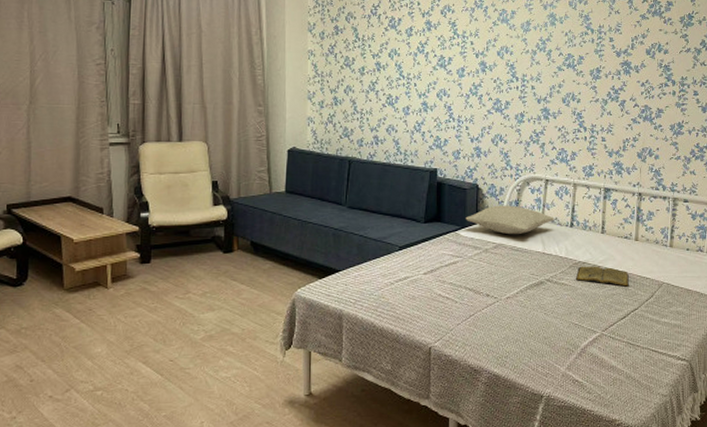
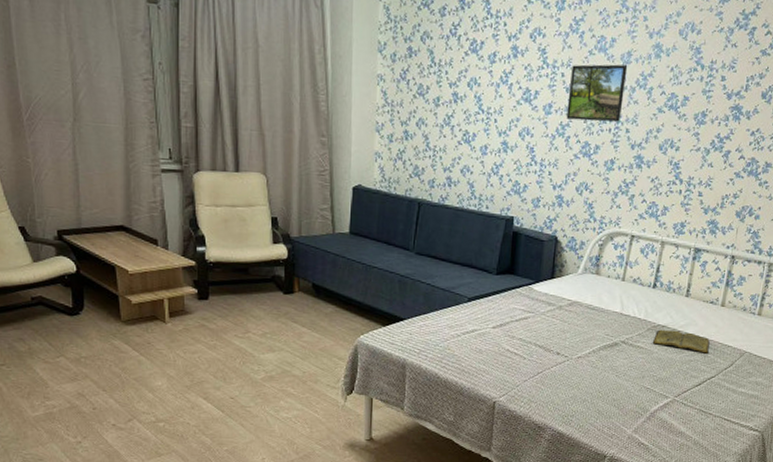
pillow: present [465,205,555,235] -> none [540,260,637,293]
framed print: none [478,32,528,81] -> present [566,64,628,122]

